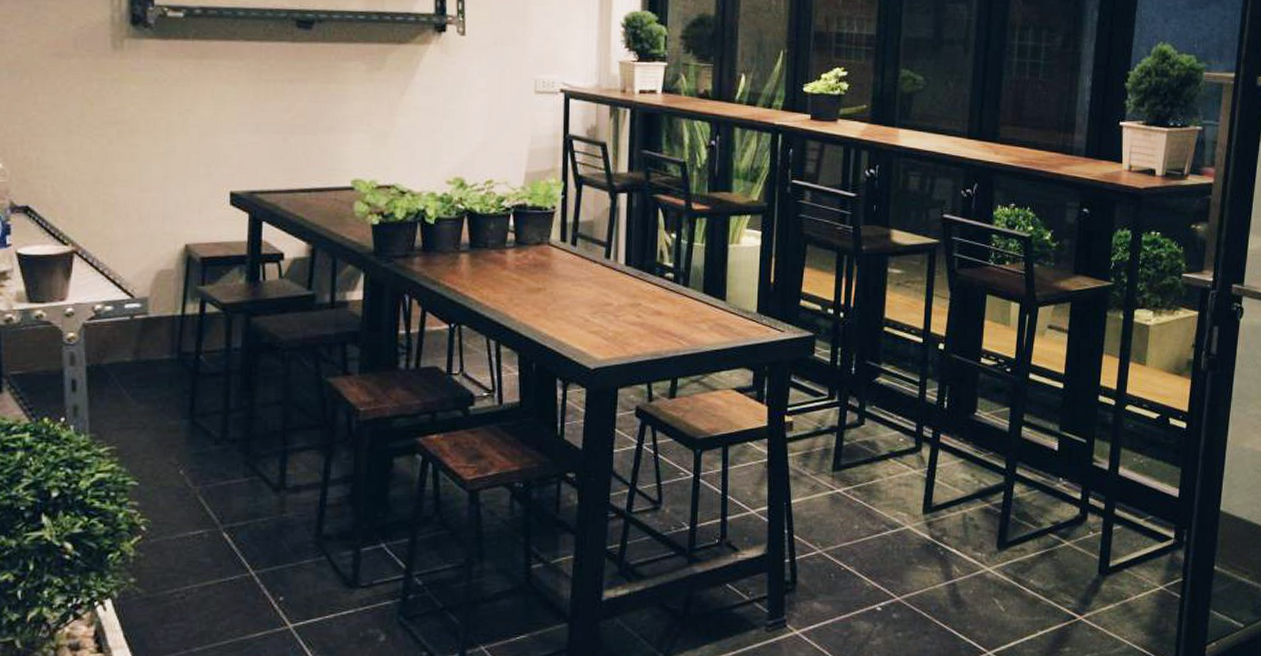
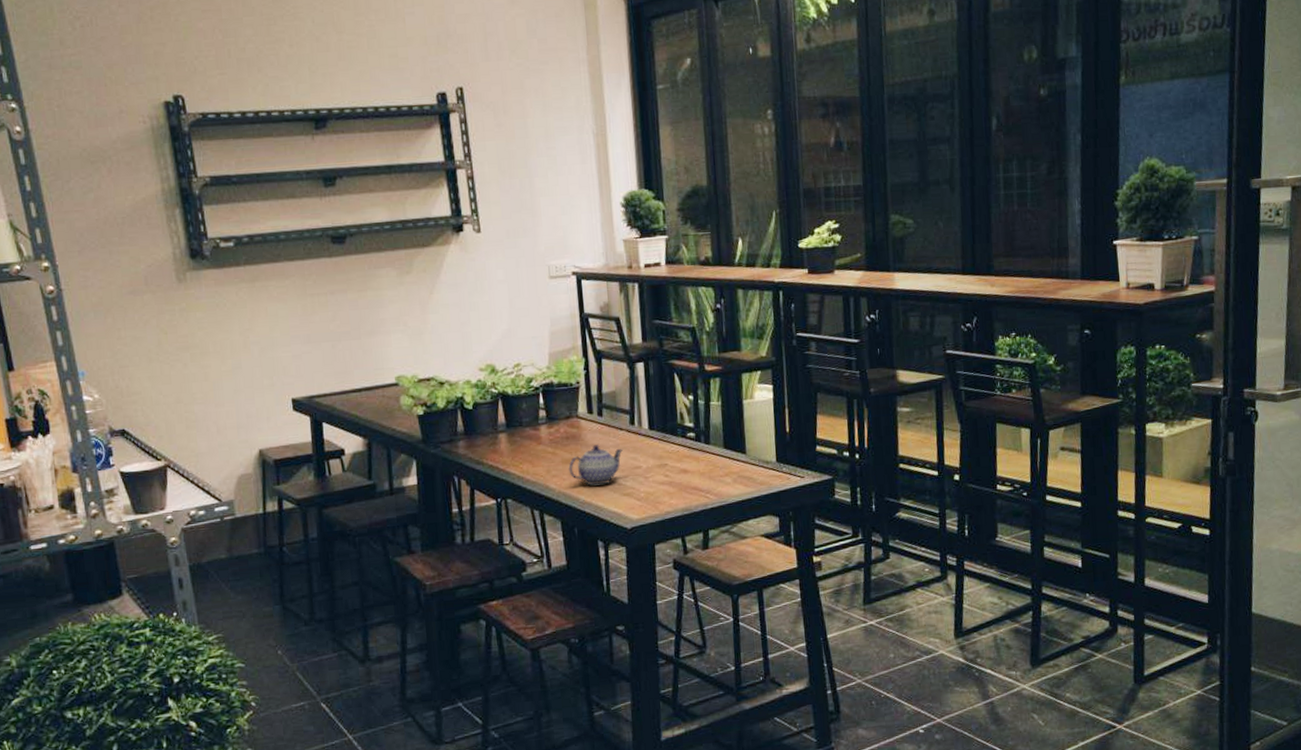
teapot: none [533,276,595,320] -> present [568,445,624,486]

